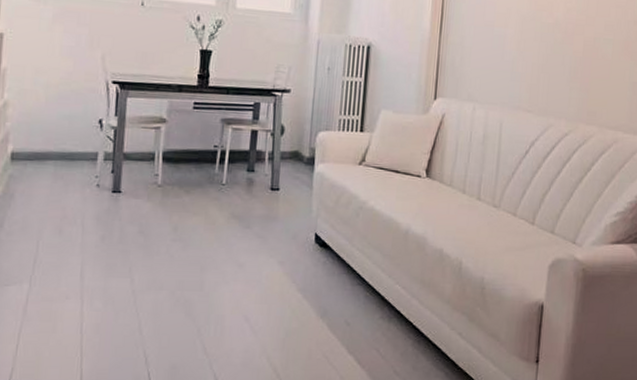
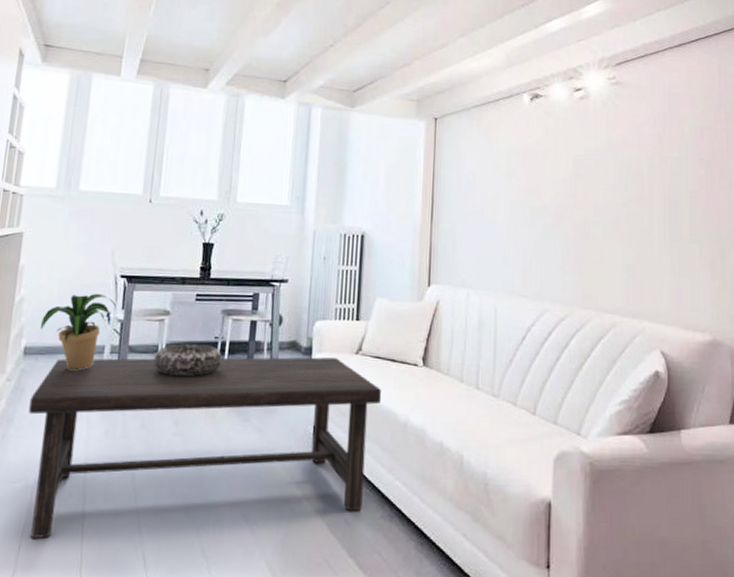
coffee table: none [19,164,385,339] -> present [28,357,382,540]
potted plant: none [28,99,109,176] -> present [41,293,117,370]
decorative bowl: none [150,152,222,184] -> present [153,344,222,376]

